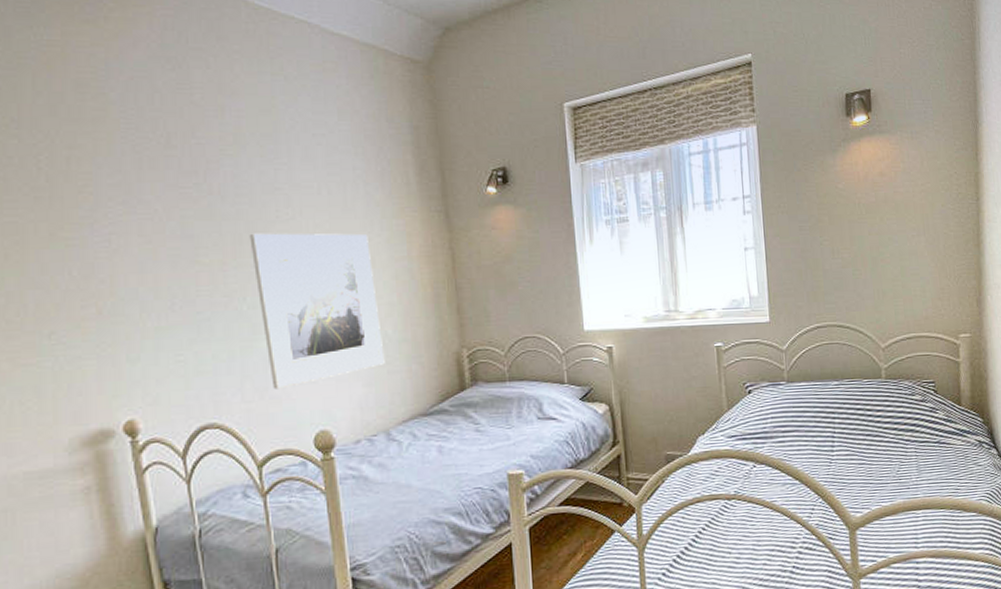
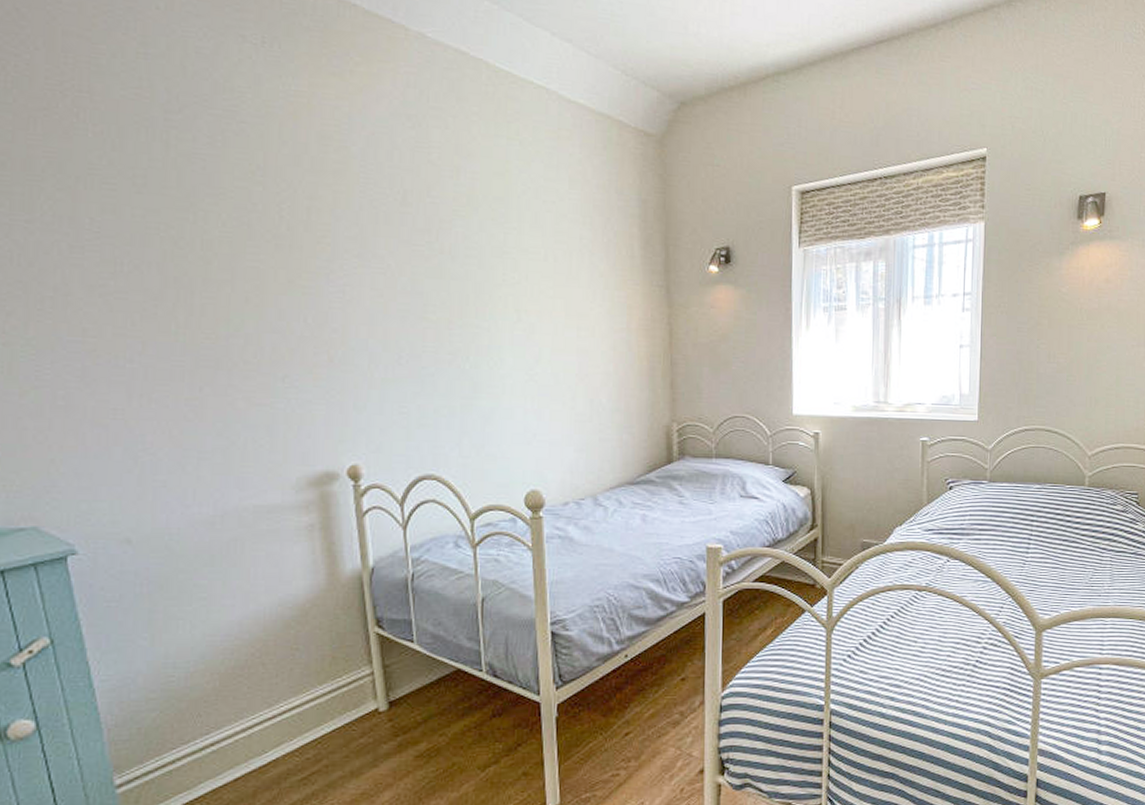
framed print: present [249,233,385,390] -> none [476,294,597,448]

